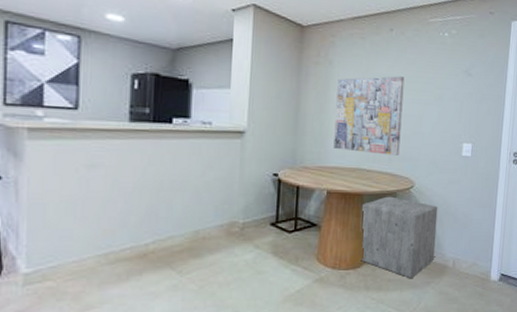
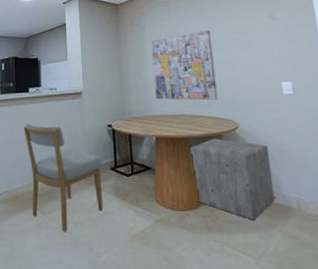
chair: none [161,164,261,295] -> present [23,123,104,232]

